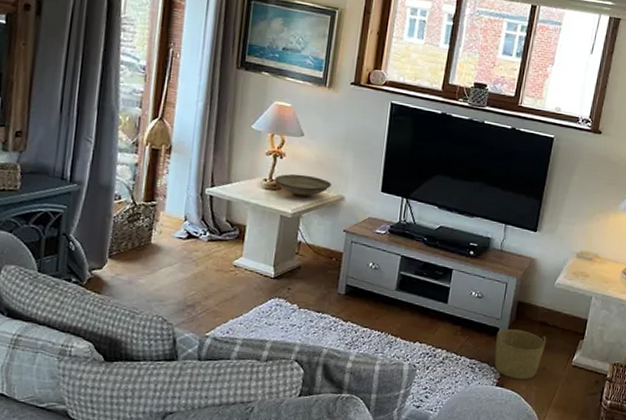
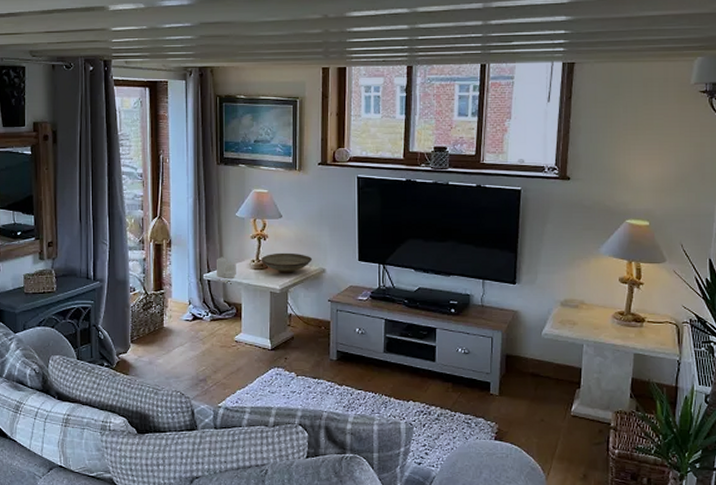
candle: none [221,169,245,197] -> present [216,255,236,278]
basket: present [494,329,547,380] -> none [488,383,541,433]

